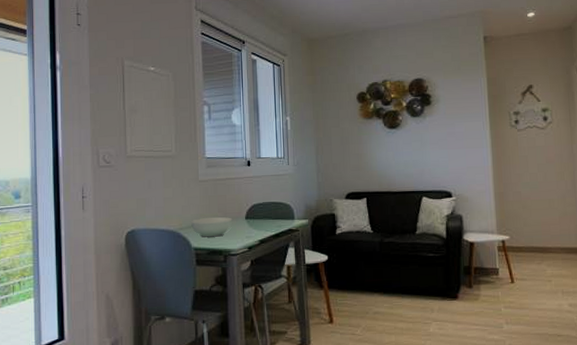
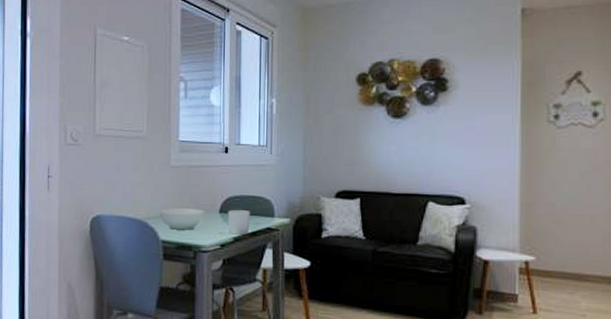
mug: none [253,215,273,237] -> present [227,210,250,235]

